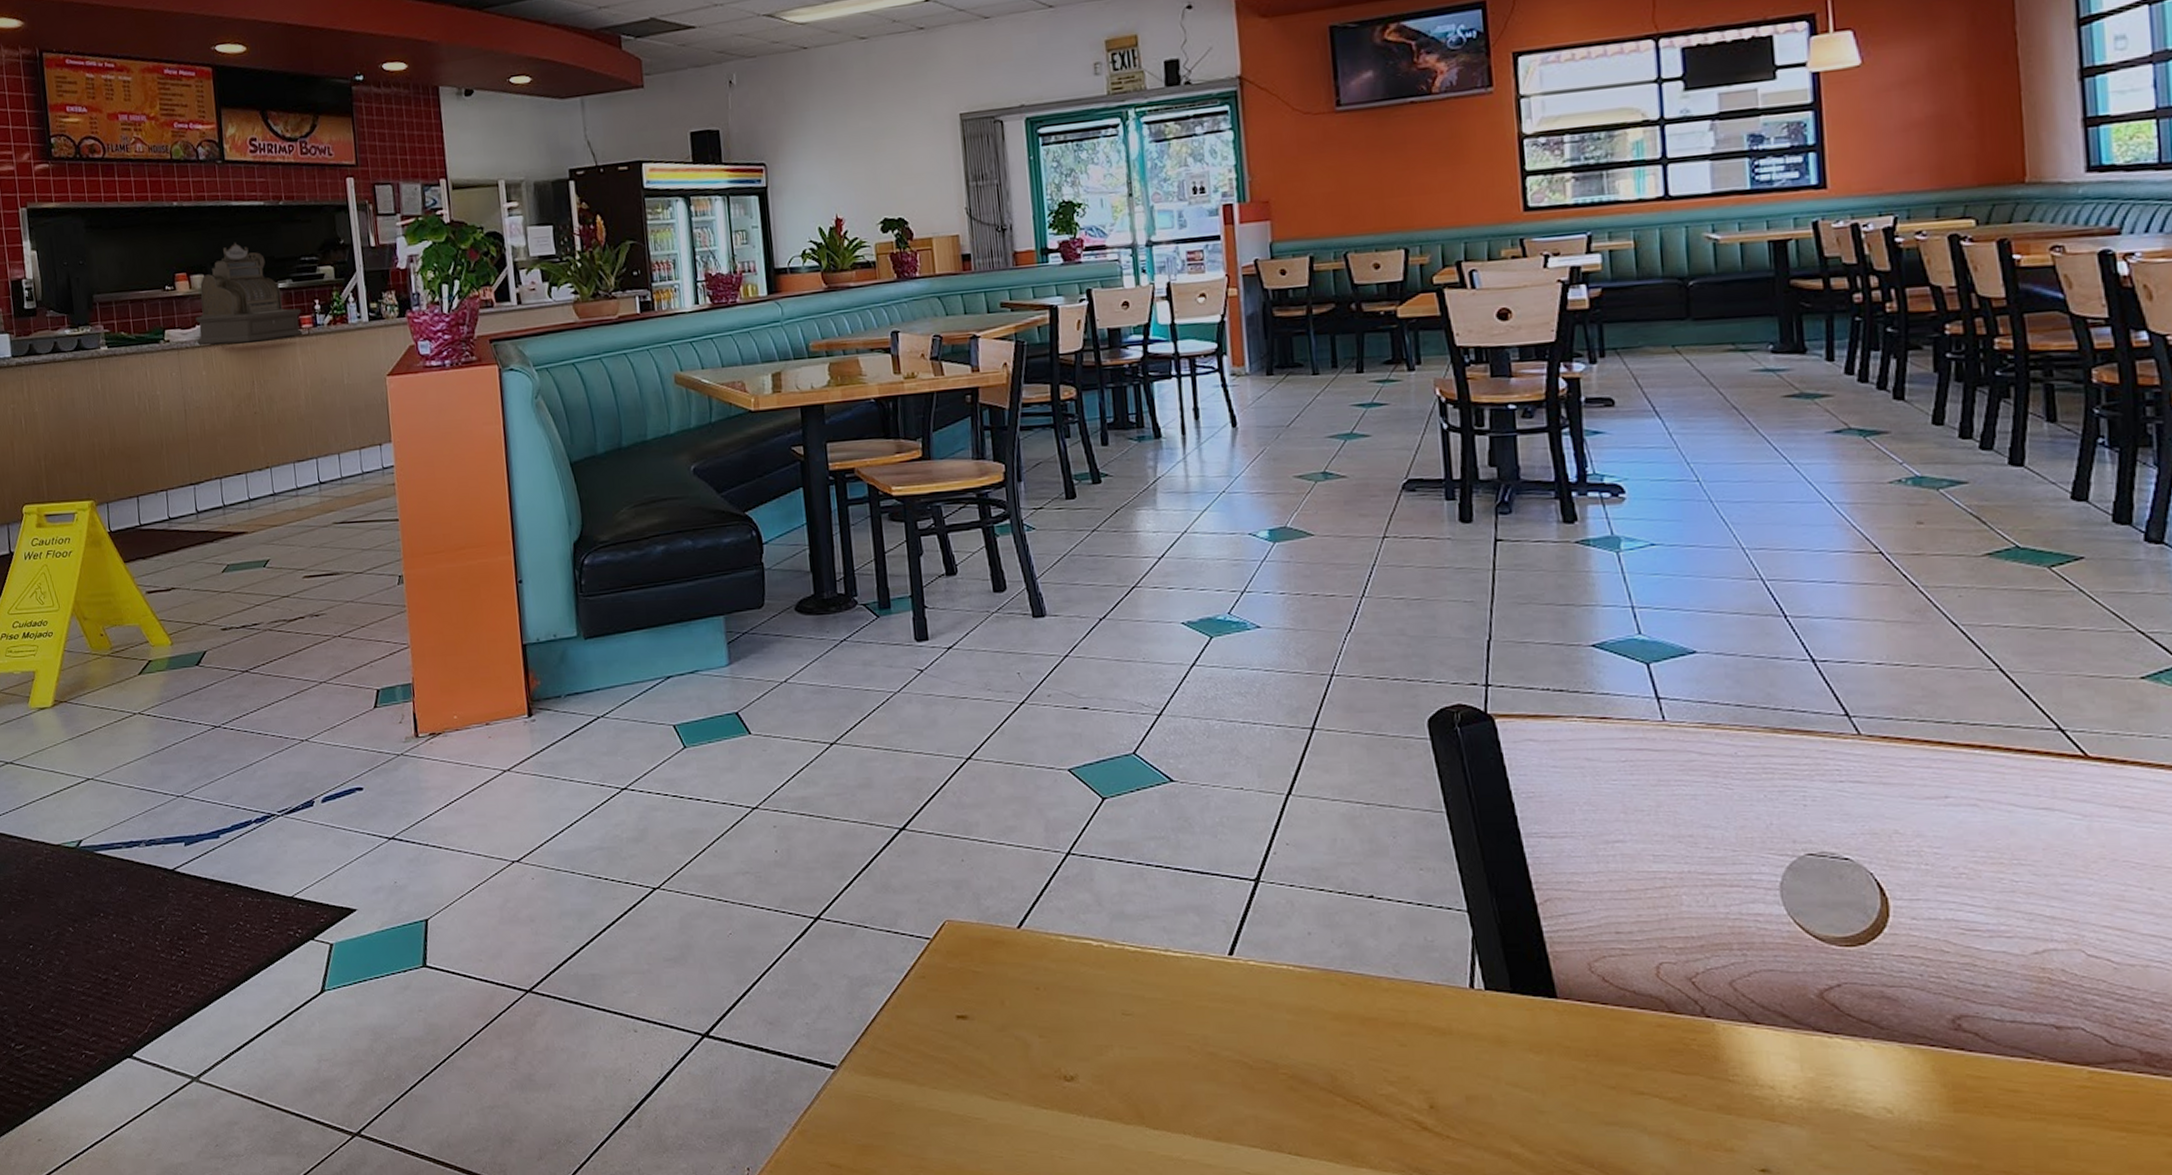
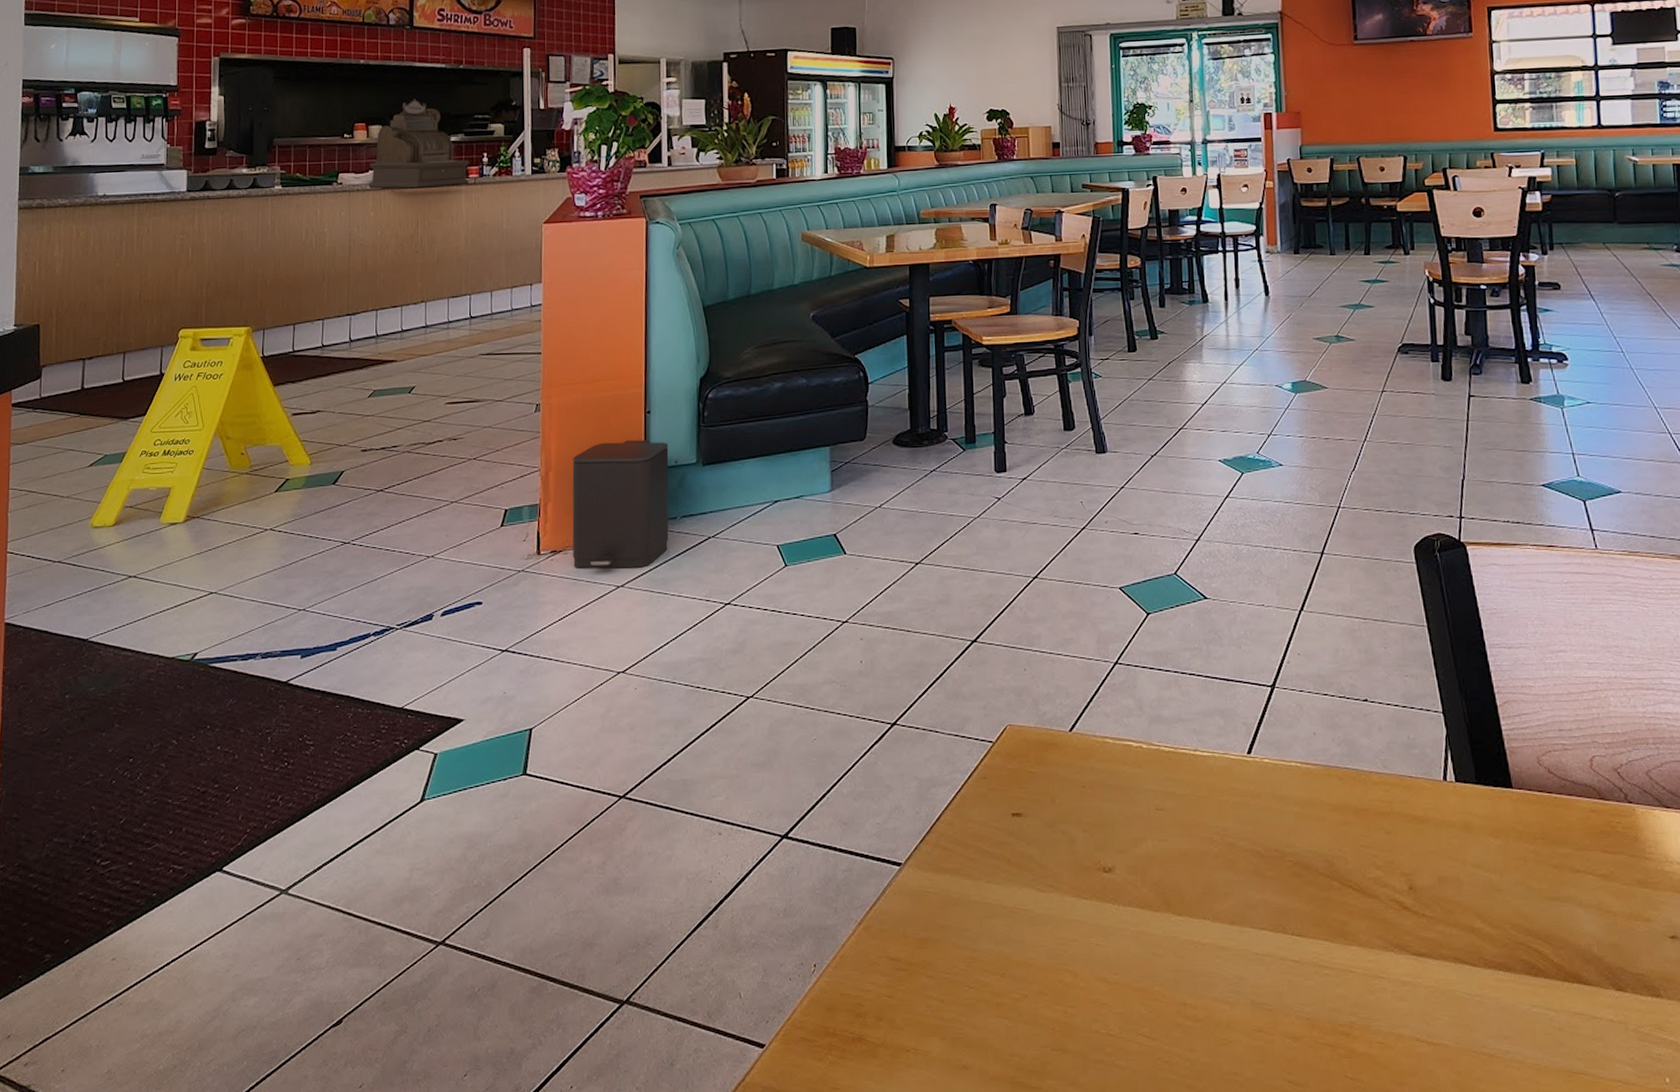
pedal bin: none [442,612,555,752] -> present [572,440,669,569]

